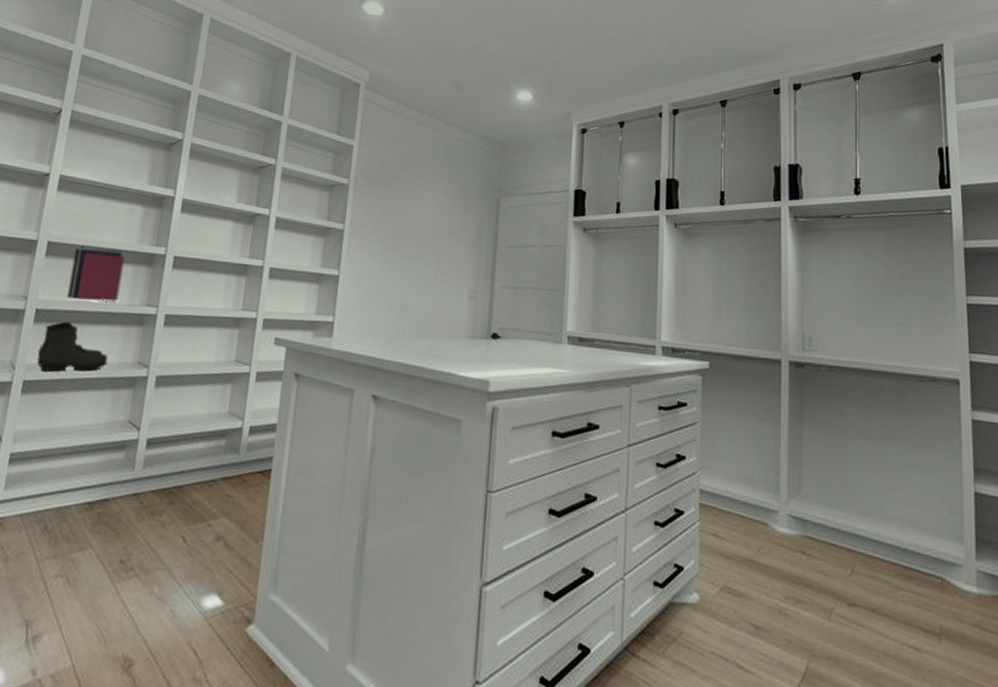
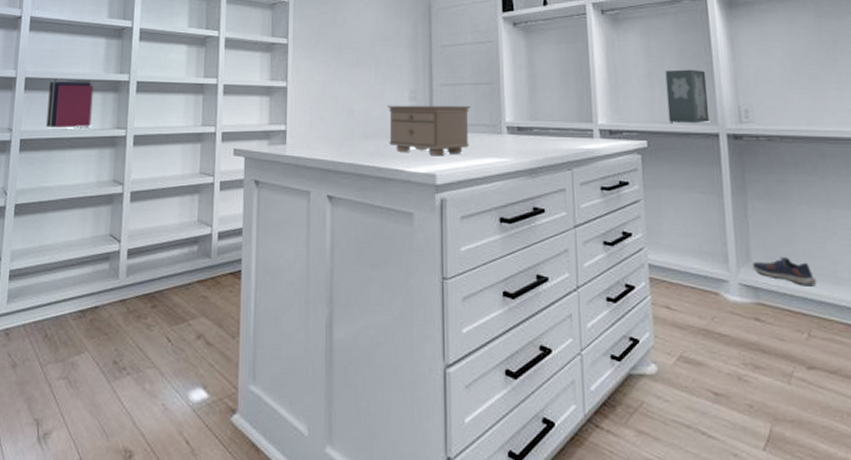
boot: present [36,322,108,372] -> none [25,149,87,195]
jewelry box: none [443,304,533,362] -> present [386,105,471,156]
decorative box: none [733,291,773,348] -> present [665,69,710,124]
shoe: none [803,490,864,522] -> present [752,257,816,286]

